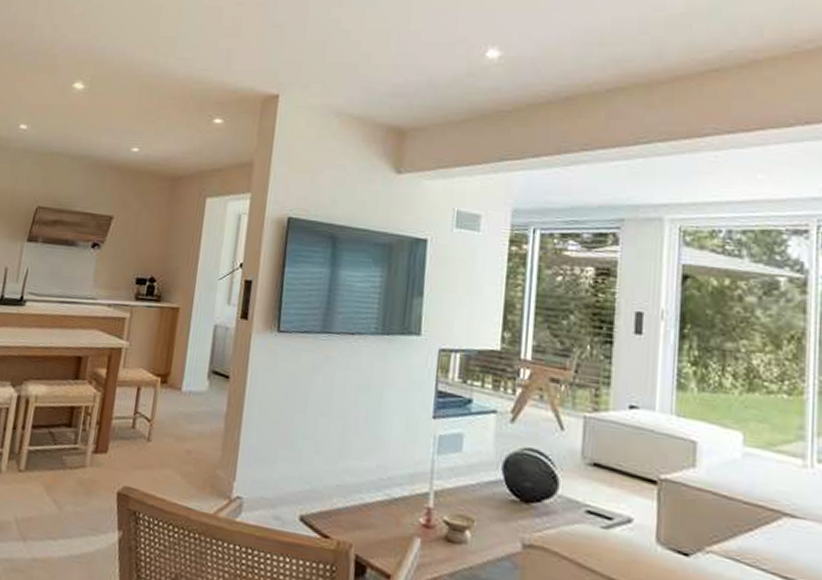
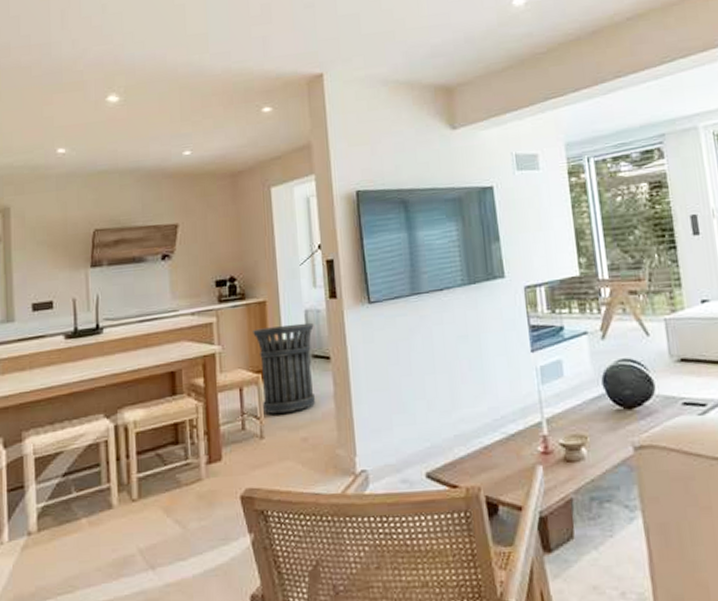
trash can: none [155,333,220,423] -> present [253,322,316,415]

